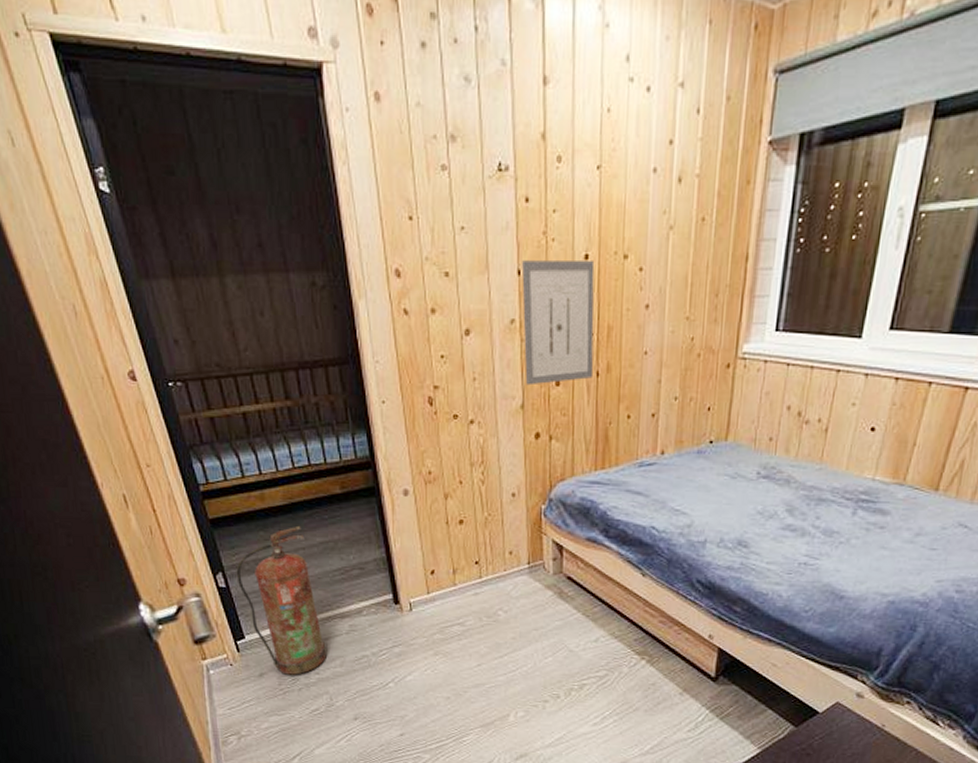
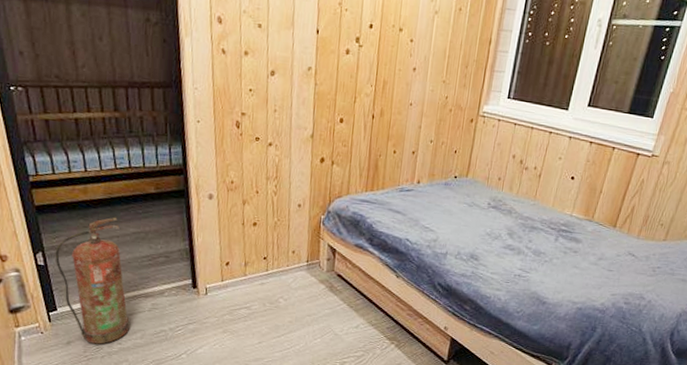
wall art: present [522,260,595,386] -> none [316,23,377,121]

